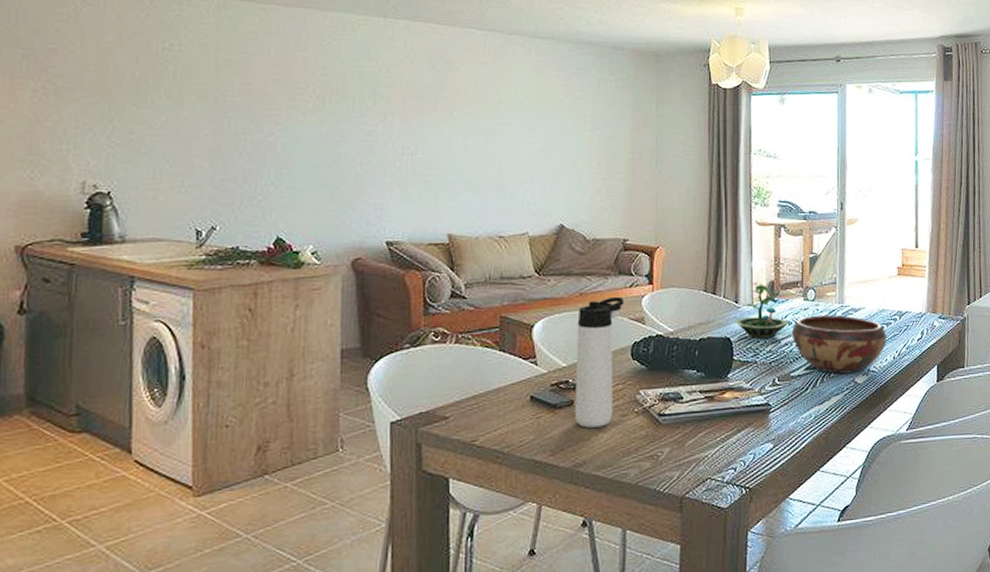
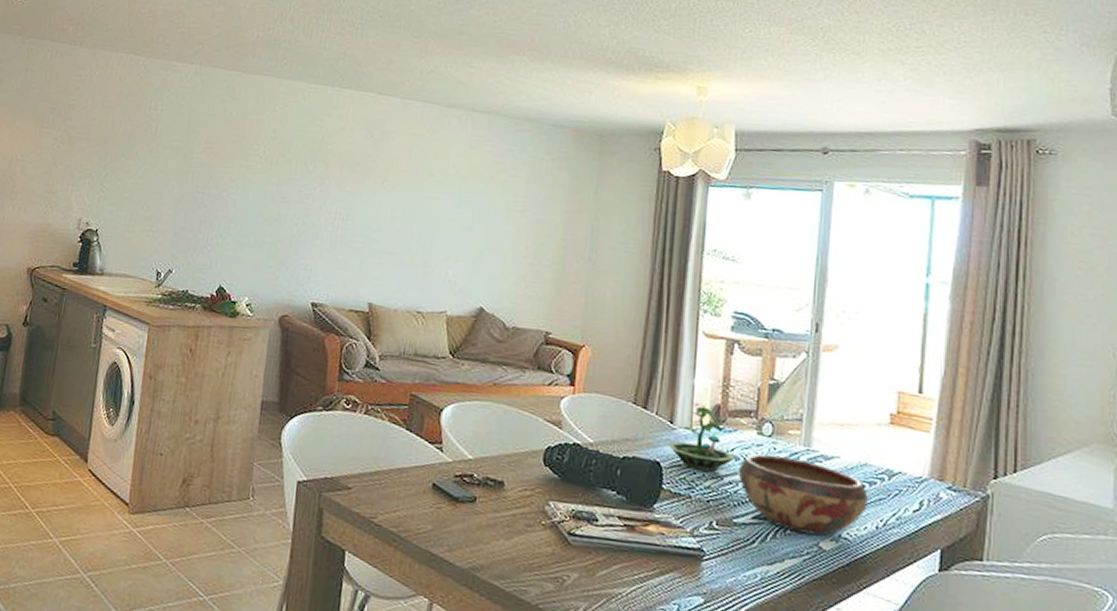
thermos bottle: present [575,296,624,428] -> none [476,392,541,533]

